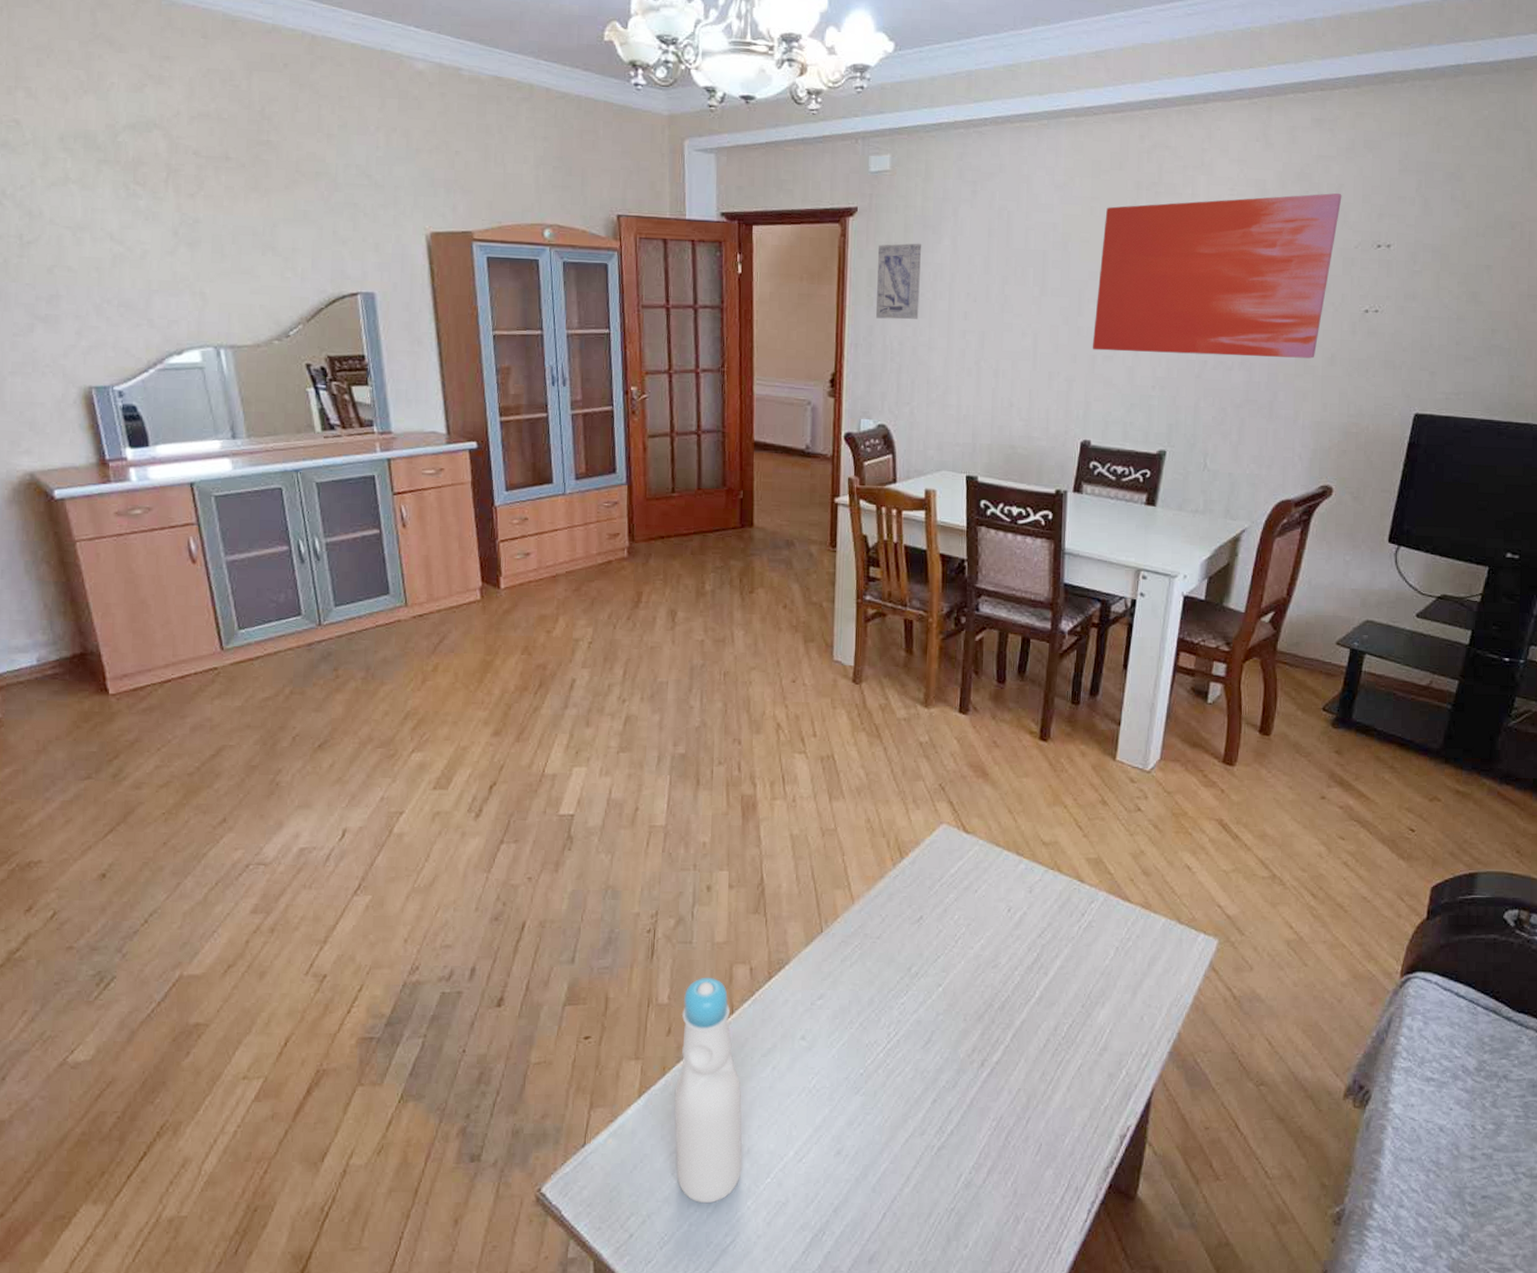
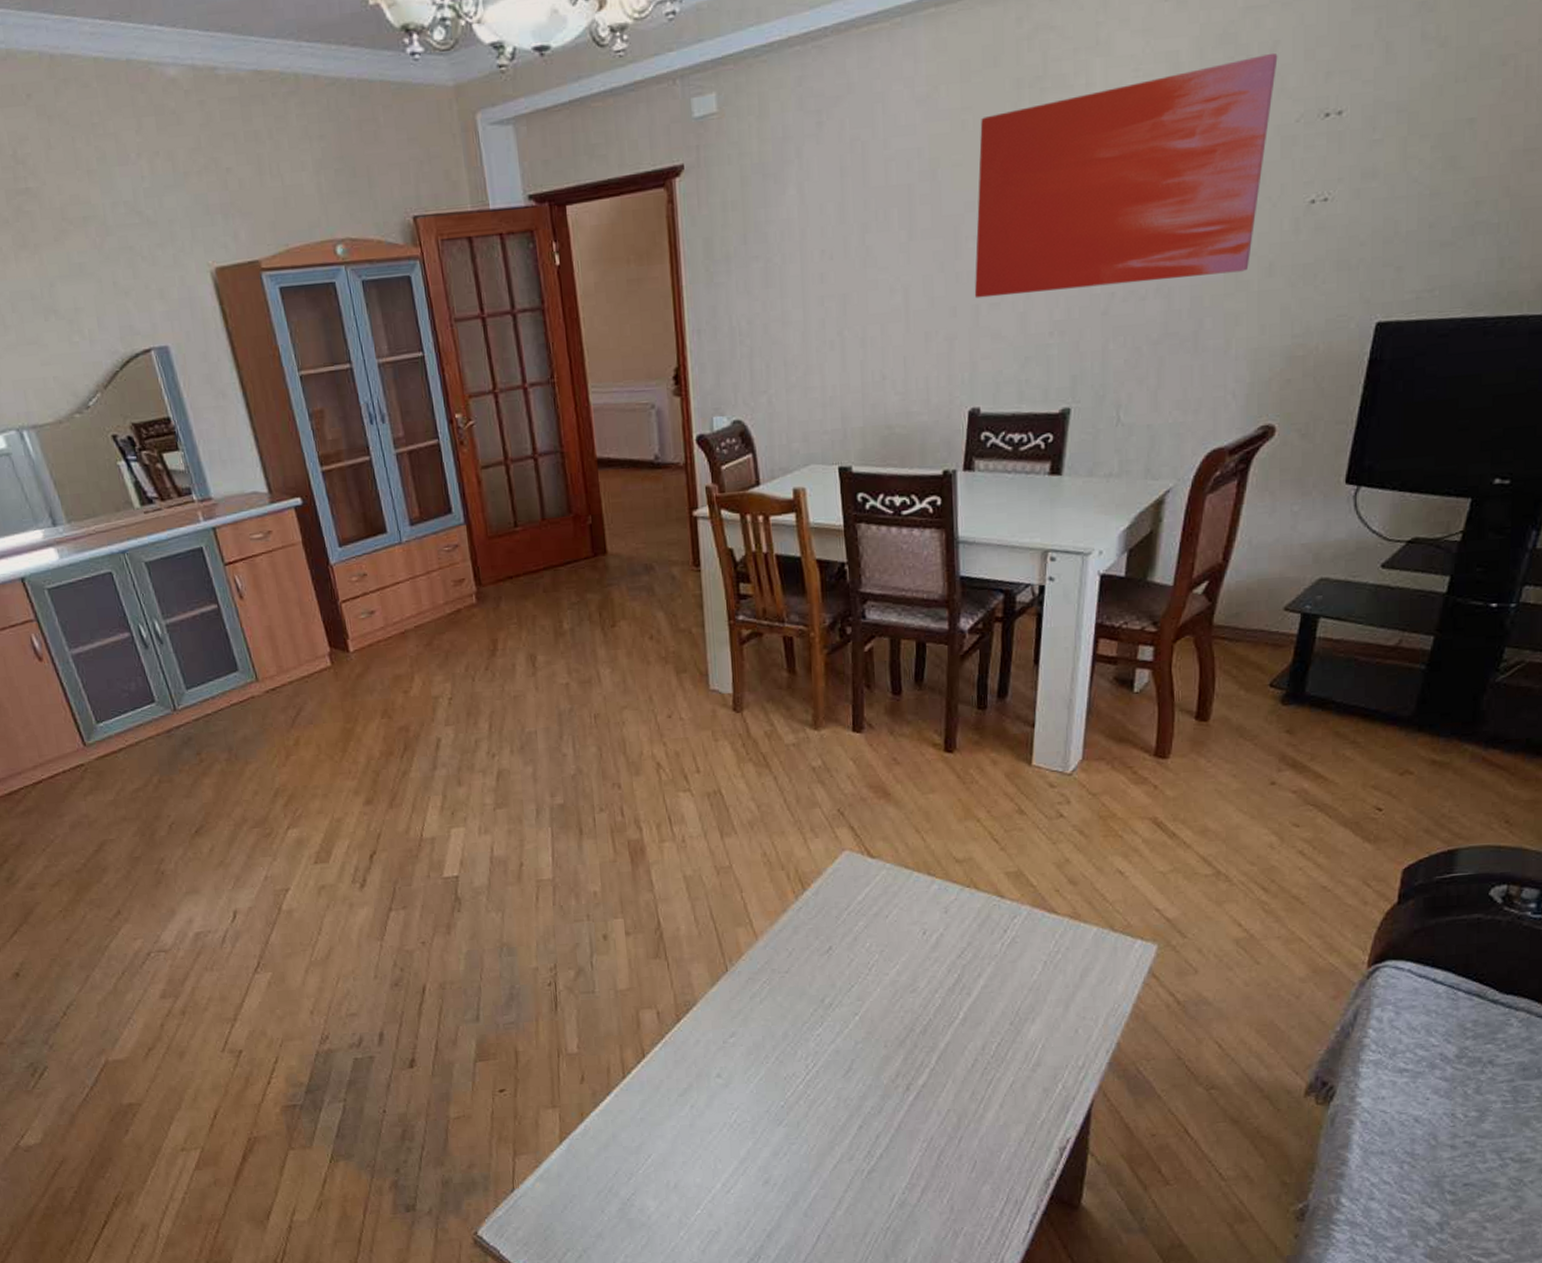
bottle: present [674,977,743,1204] -> none [592,1024,671,1237]
wall art: present [875,243,922,320] -> none [712,197,767,296]

